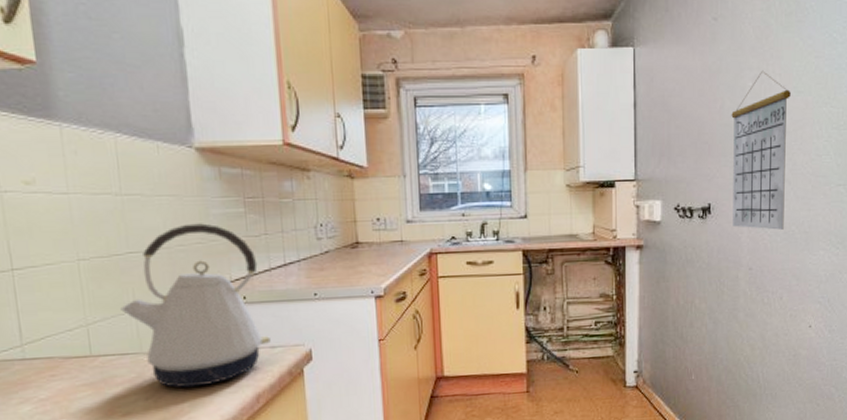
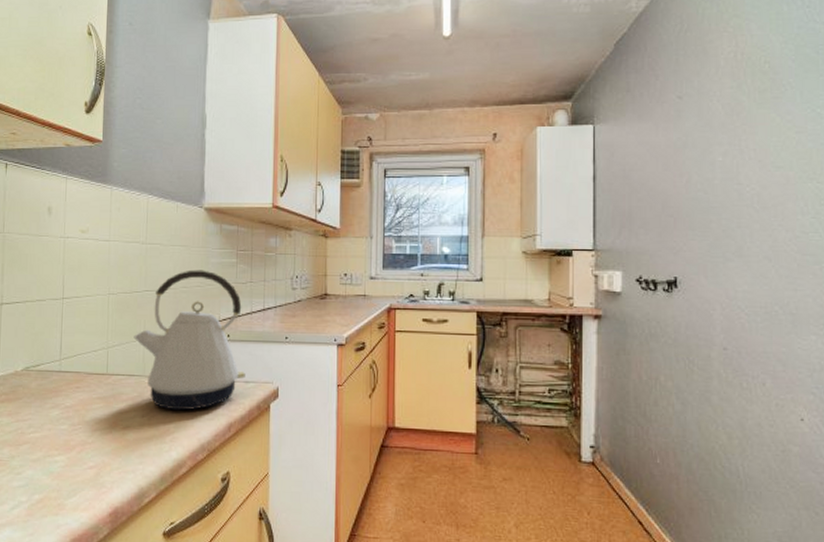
calendar: present [731,70,791,230] -> none [699,146,768,309]

